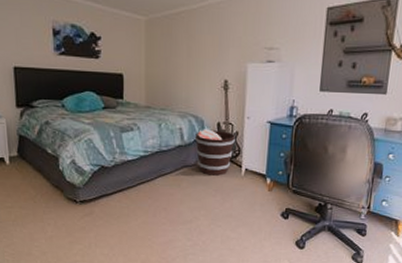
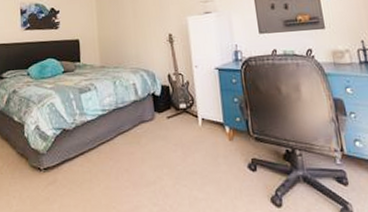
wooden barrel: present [195,129,235,176] -> none [148,81,187,129]

